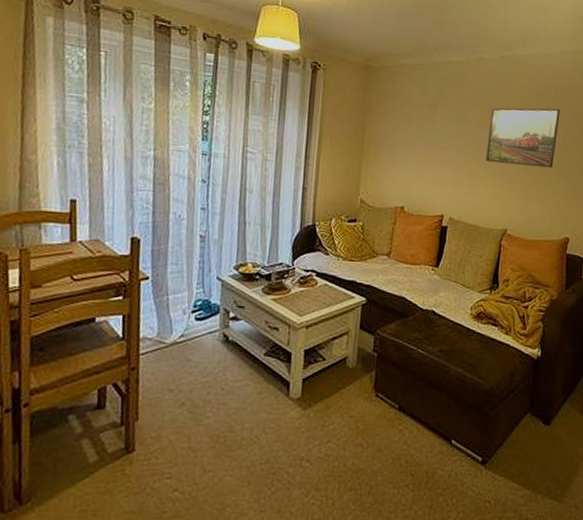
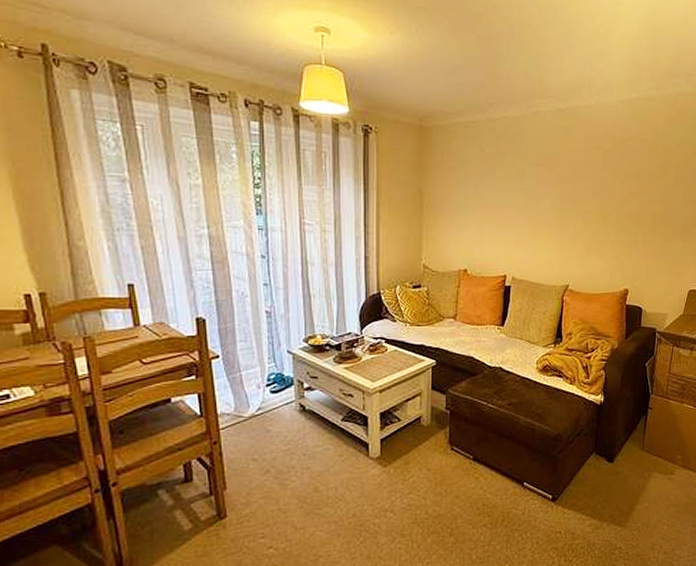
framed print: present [486,107,560,168] -> none [546,160,618,222]

